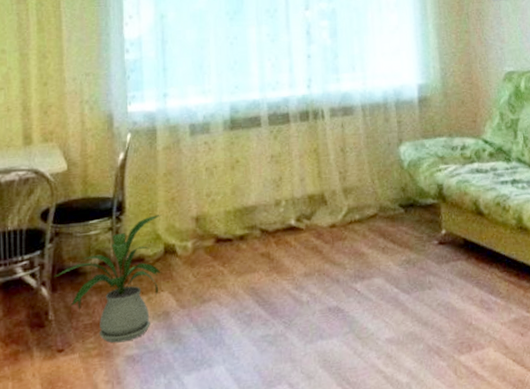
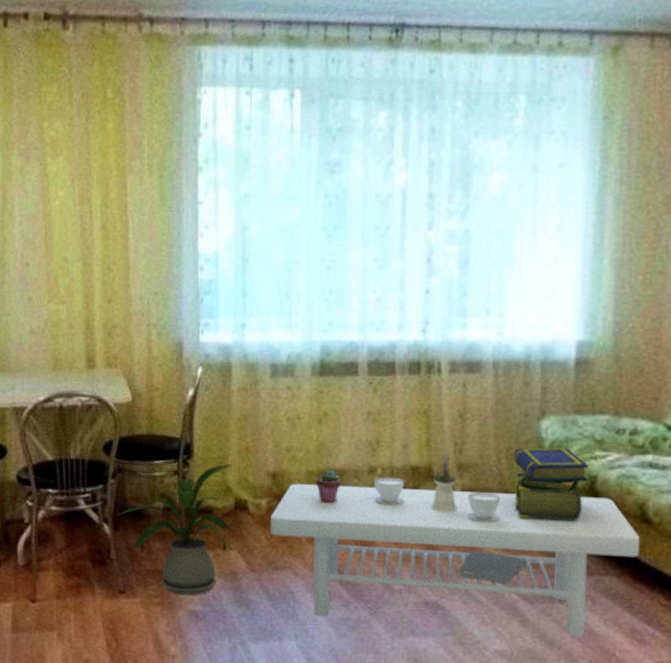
coffee table: none [196,181,479,338] -> present [270,453,640,637]
potted succulent: none [233,207,253,237] -> present [316,470,341,504]
stack of books: none [383,166,437,225] -> present [513,447,589,520]

